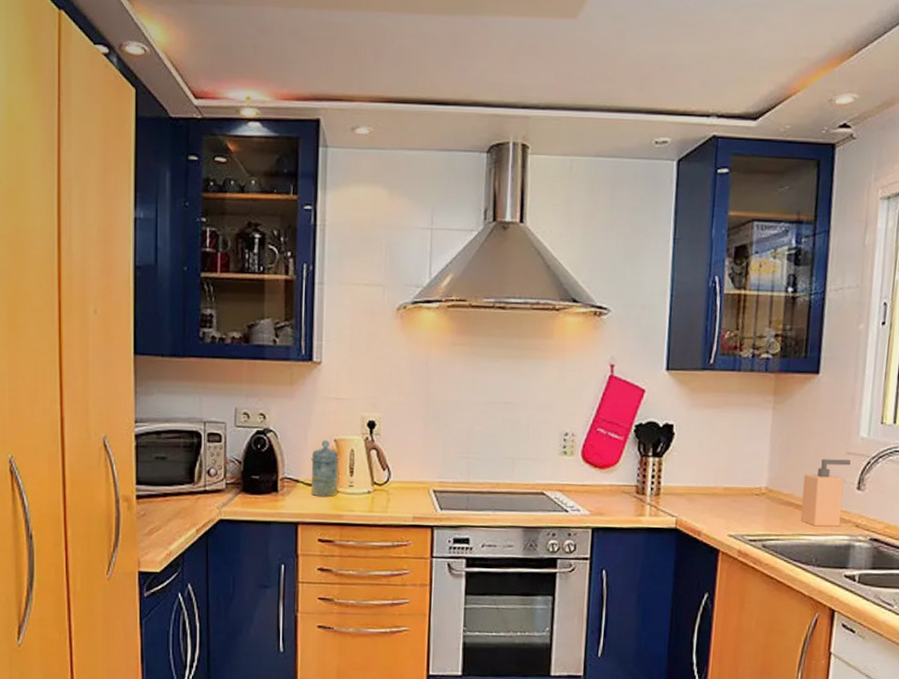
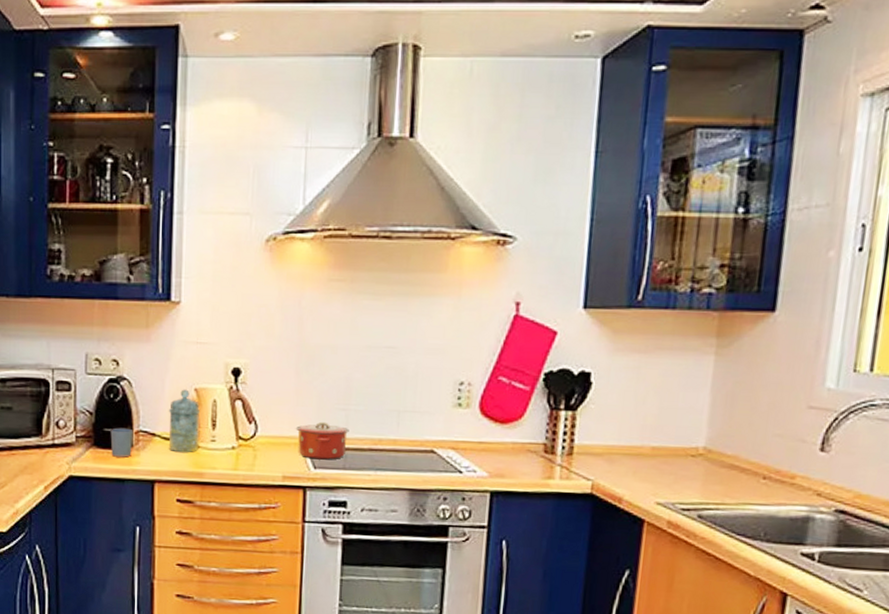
mug: none [257,475,278,502] -> present [110,427,132,458]
casserole: none [423,468,471,502] -> present [295,421,349,460]
soap dispenser: present [800,459,852,527] -> none [747,414,814,496]

